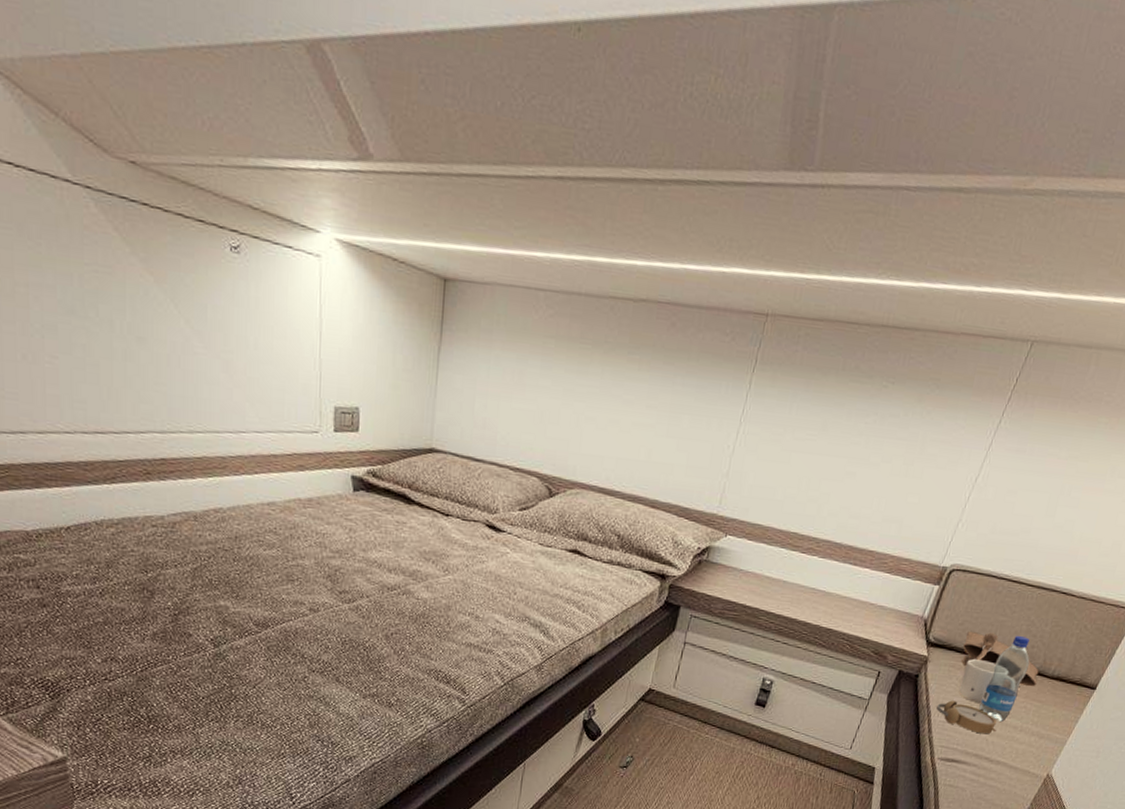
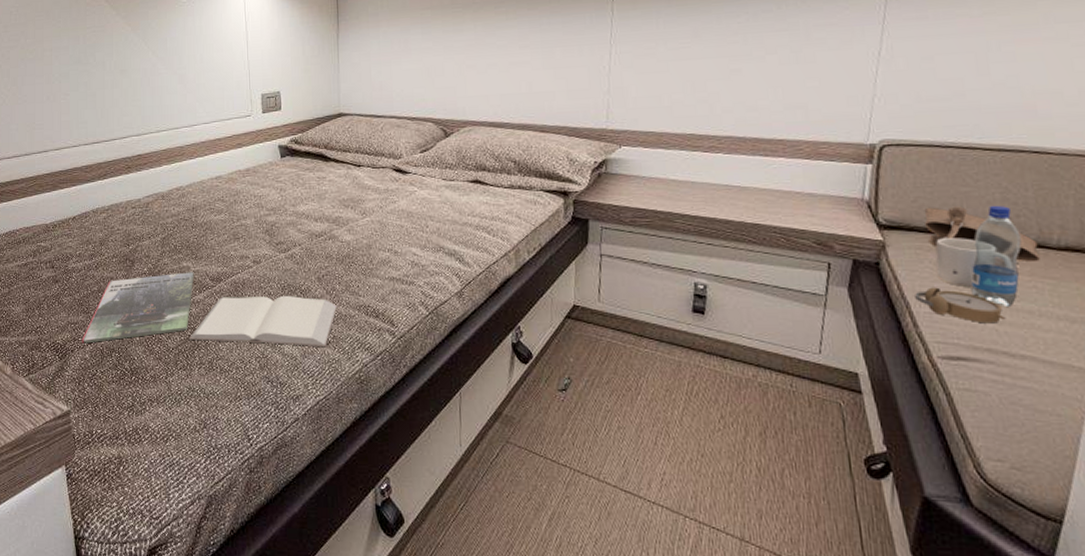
magazine: none [81,612,234,684] -> present [81,272,194,344]
book: none [223,645,406,710] -> present [188,295,338,348]

